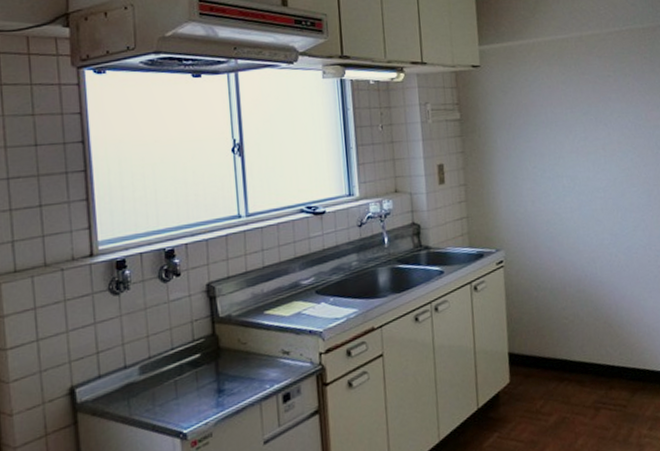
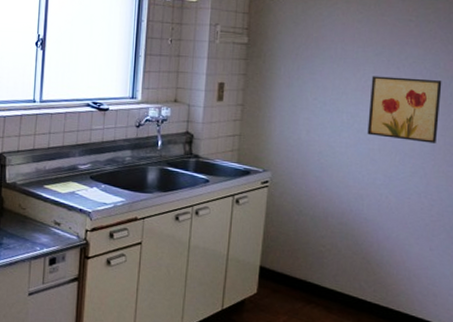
wall art: none [583,131,651,196] -> present [367,76,442,143]

